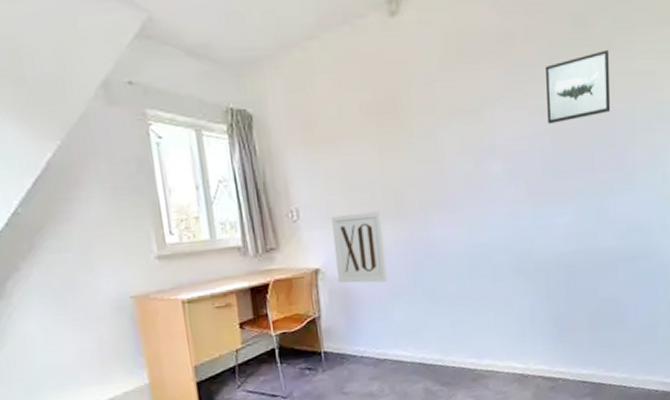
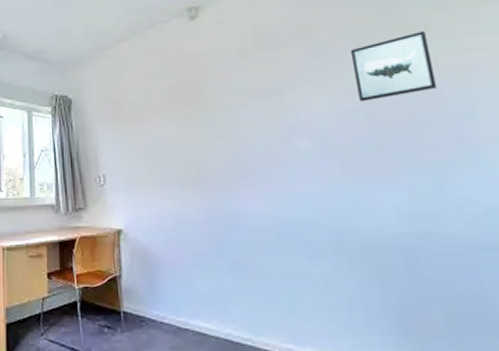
wall art: present [331,210,388,284] -> none [134,179,189,248]

